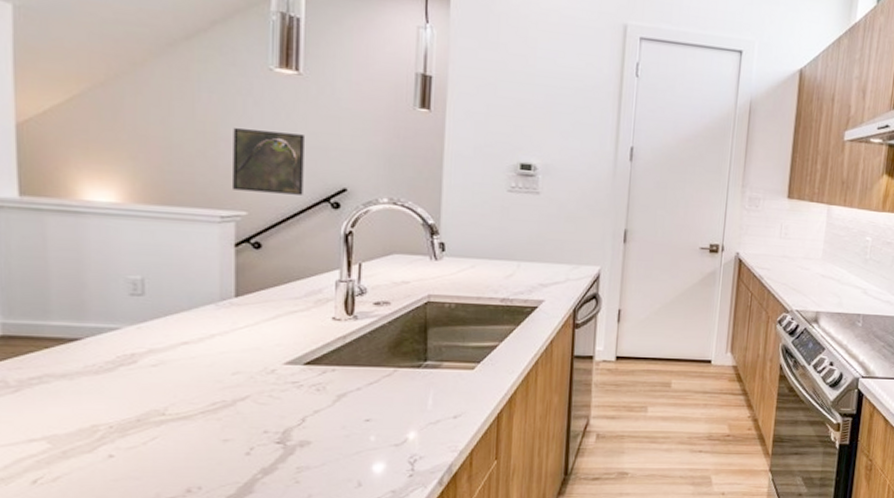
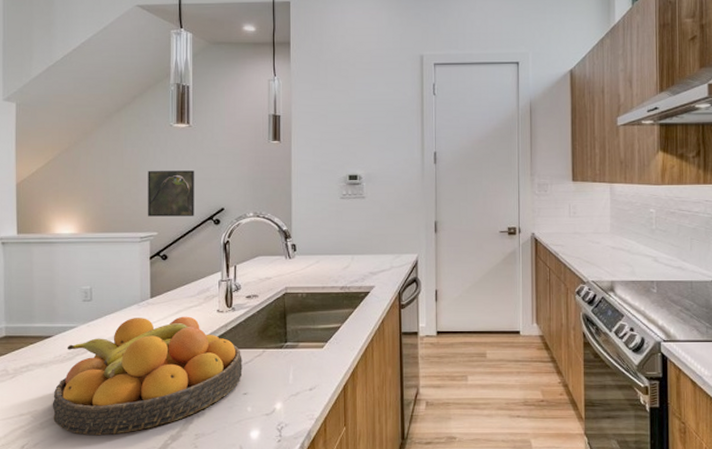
fruit bowl: none [81,321,366,468] -> present [52,316,243,436]

